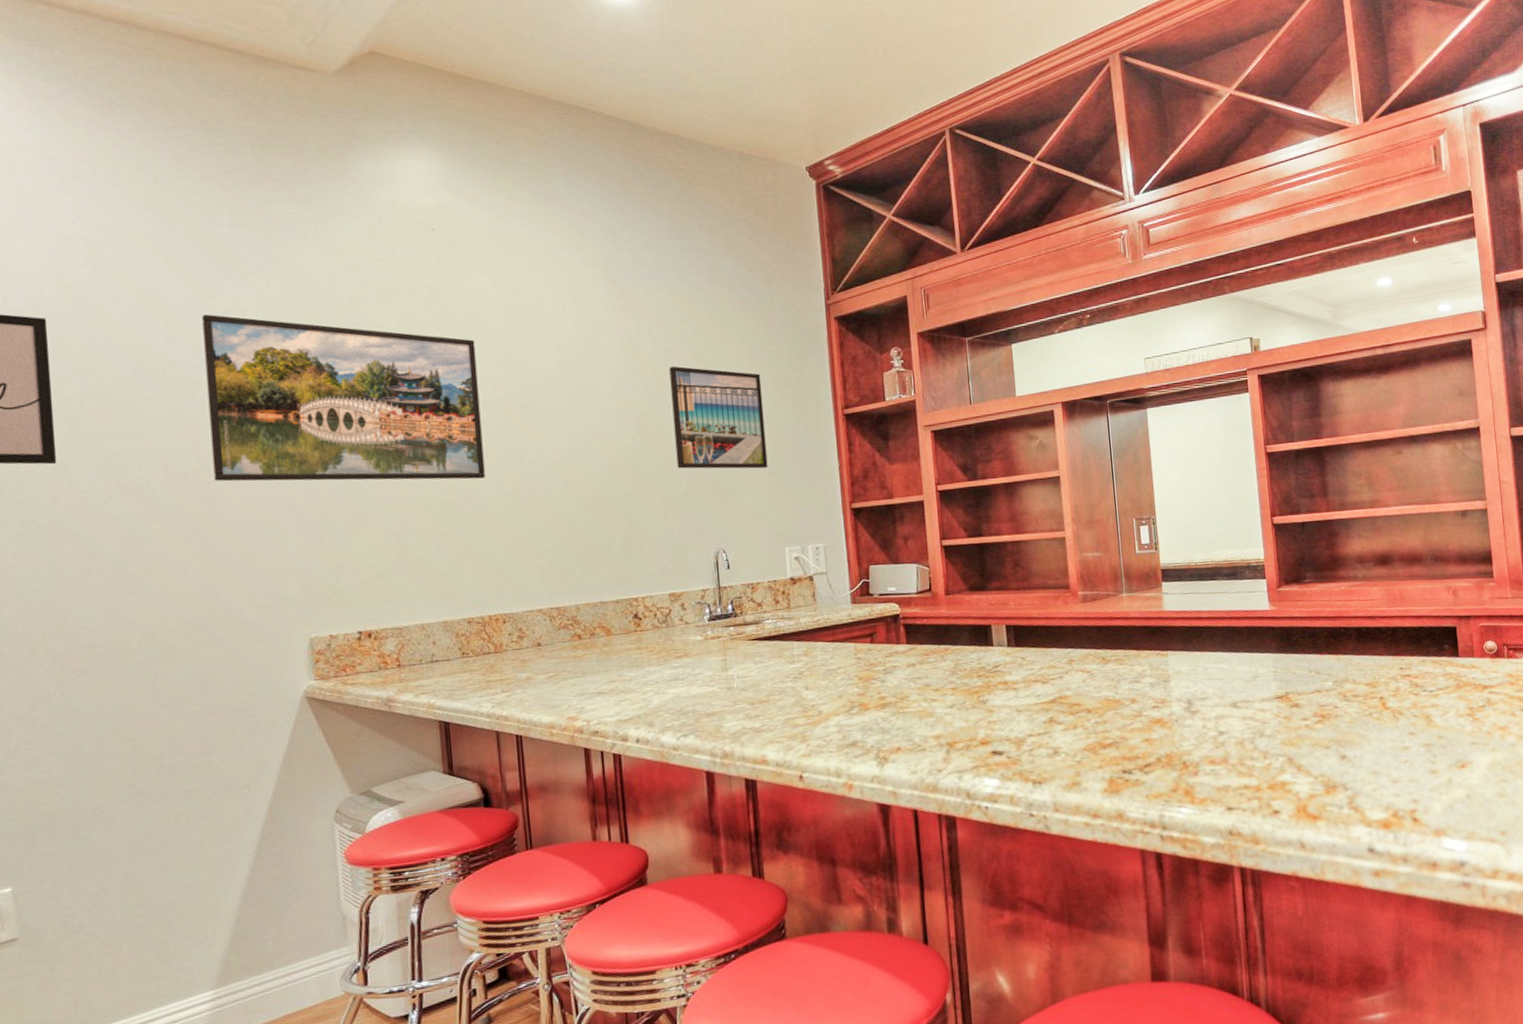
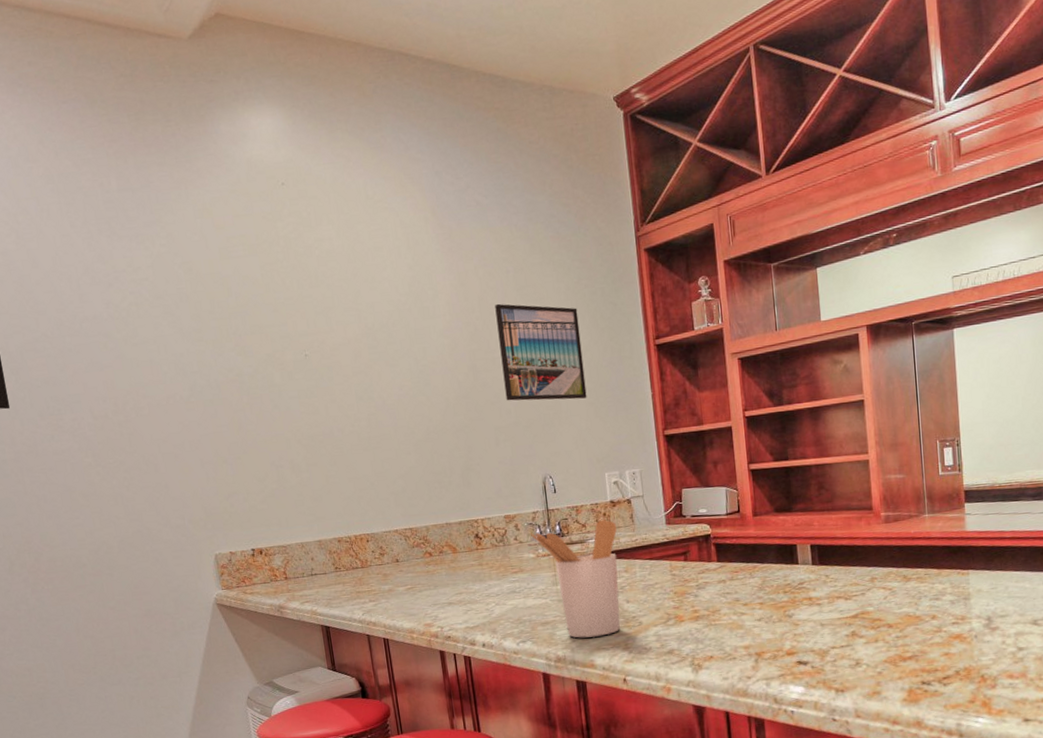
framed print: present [202,314,485,482] -> none [104,273,343,421]
utensil holder: none [698,598,798,731] -> present [530,519,620,638]

